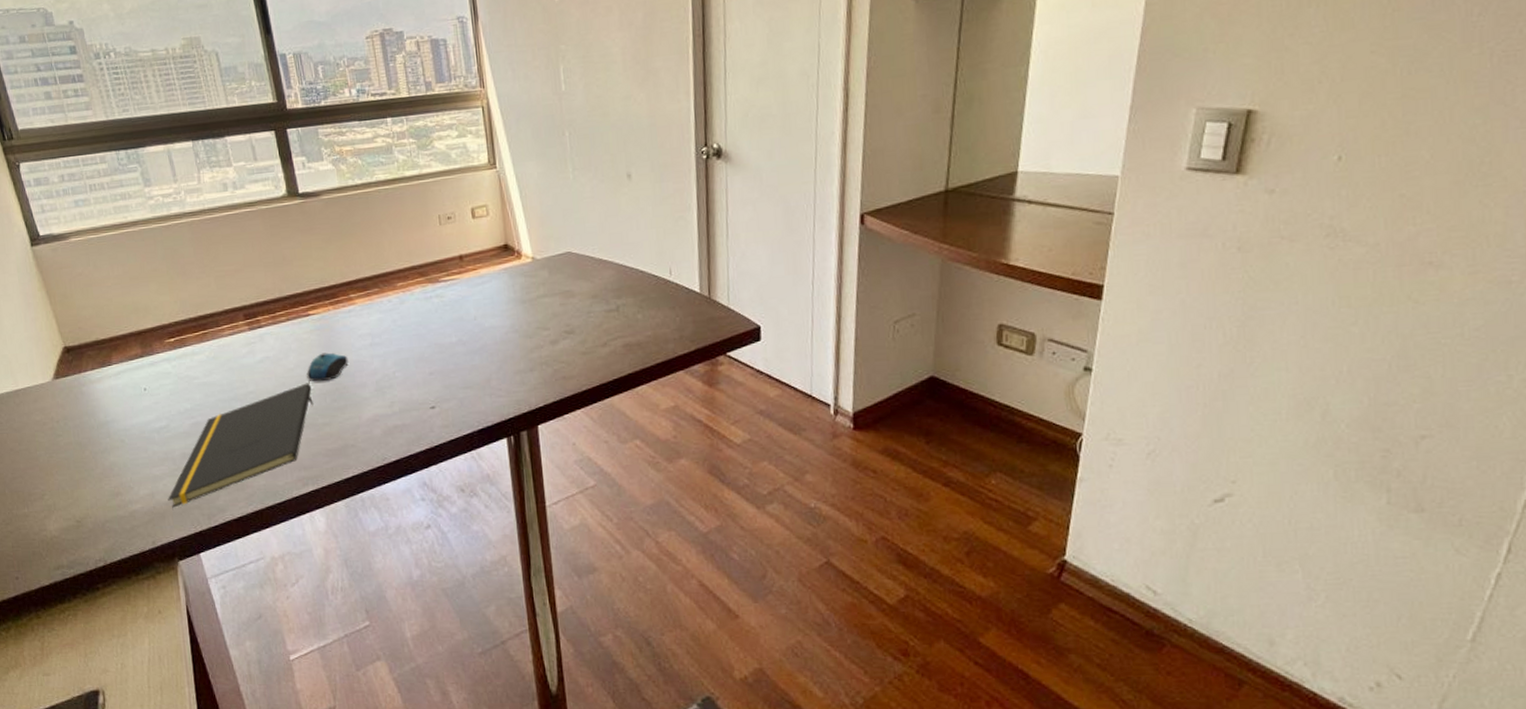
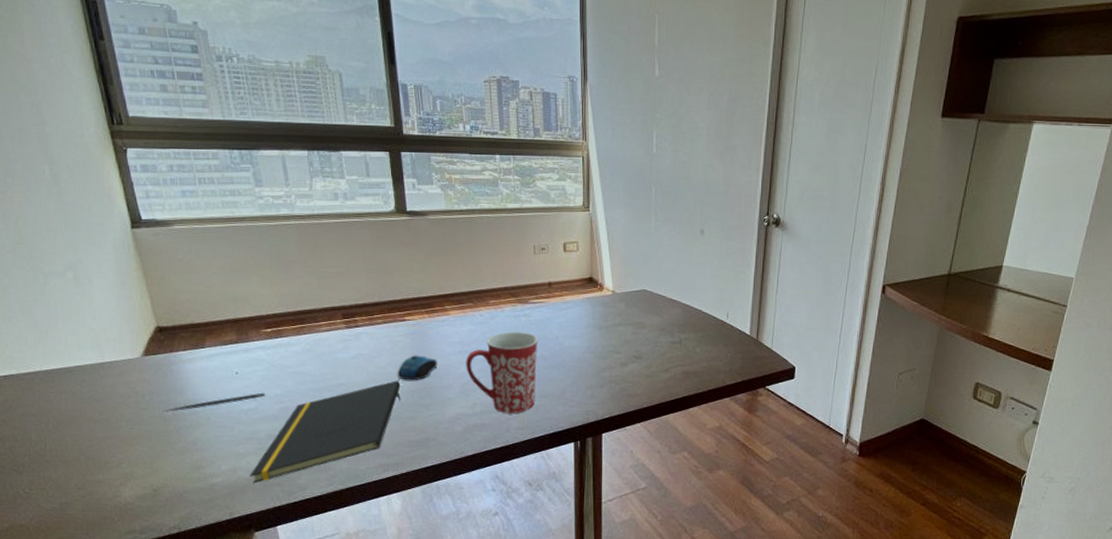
pen: none [79,408,175,437] -> present [165,392,265,412]
mug: none [378,315,459,410] -> present [466,332,538,413]

